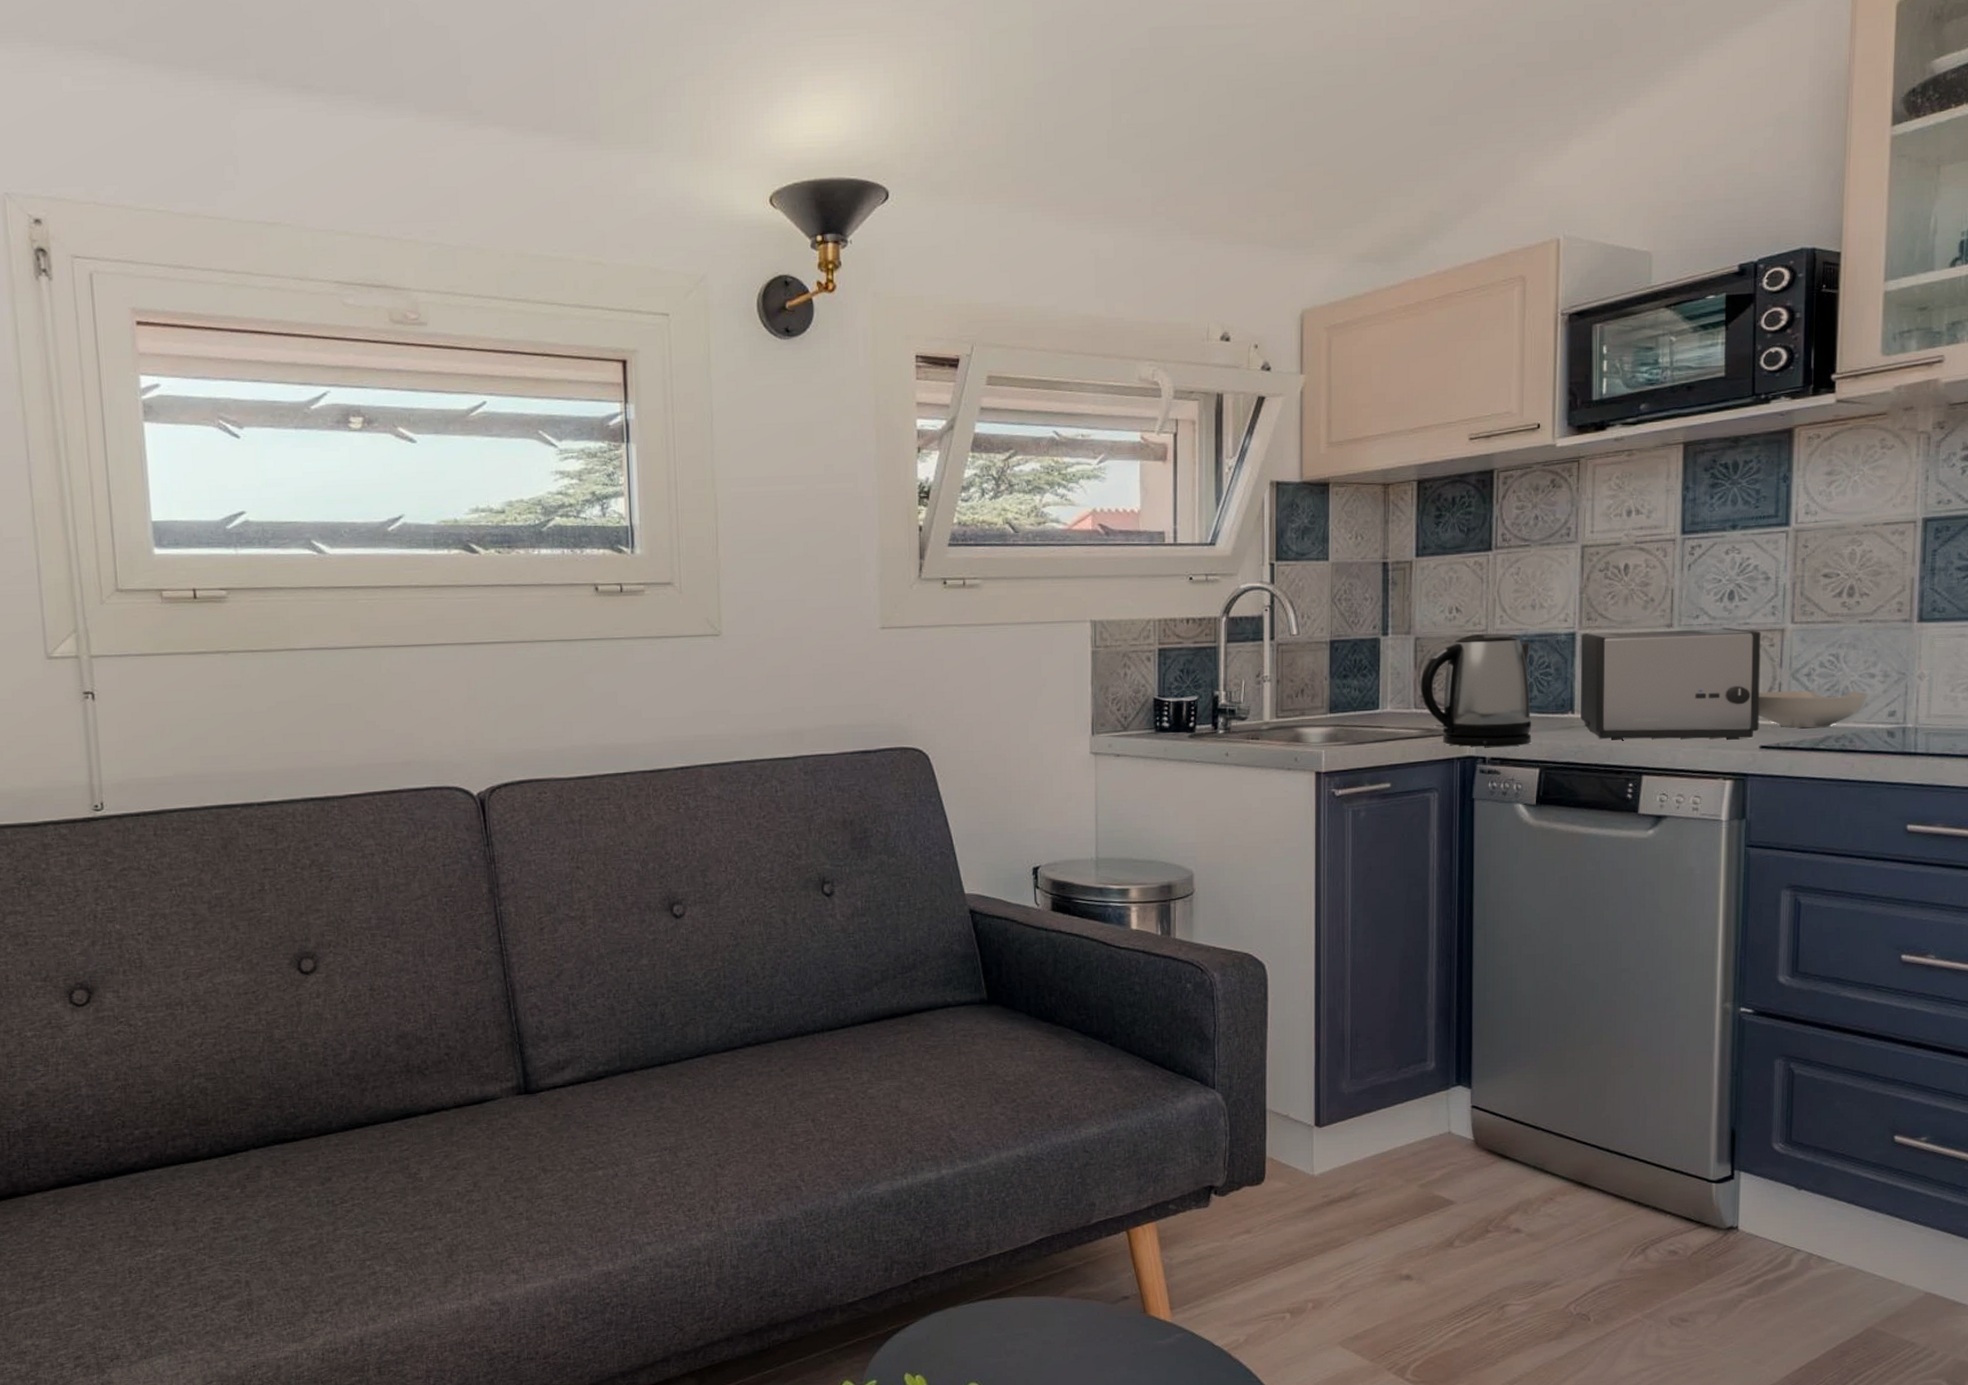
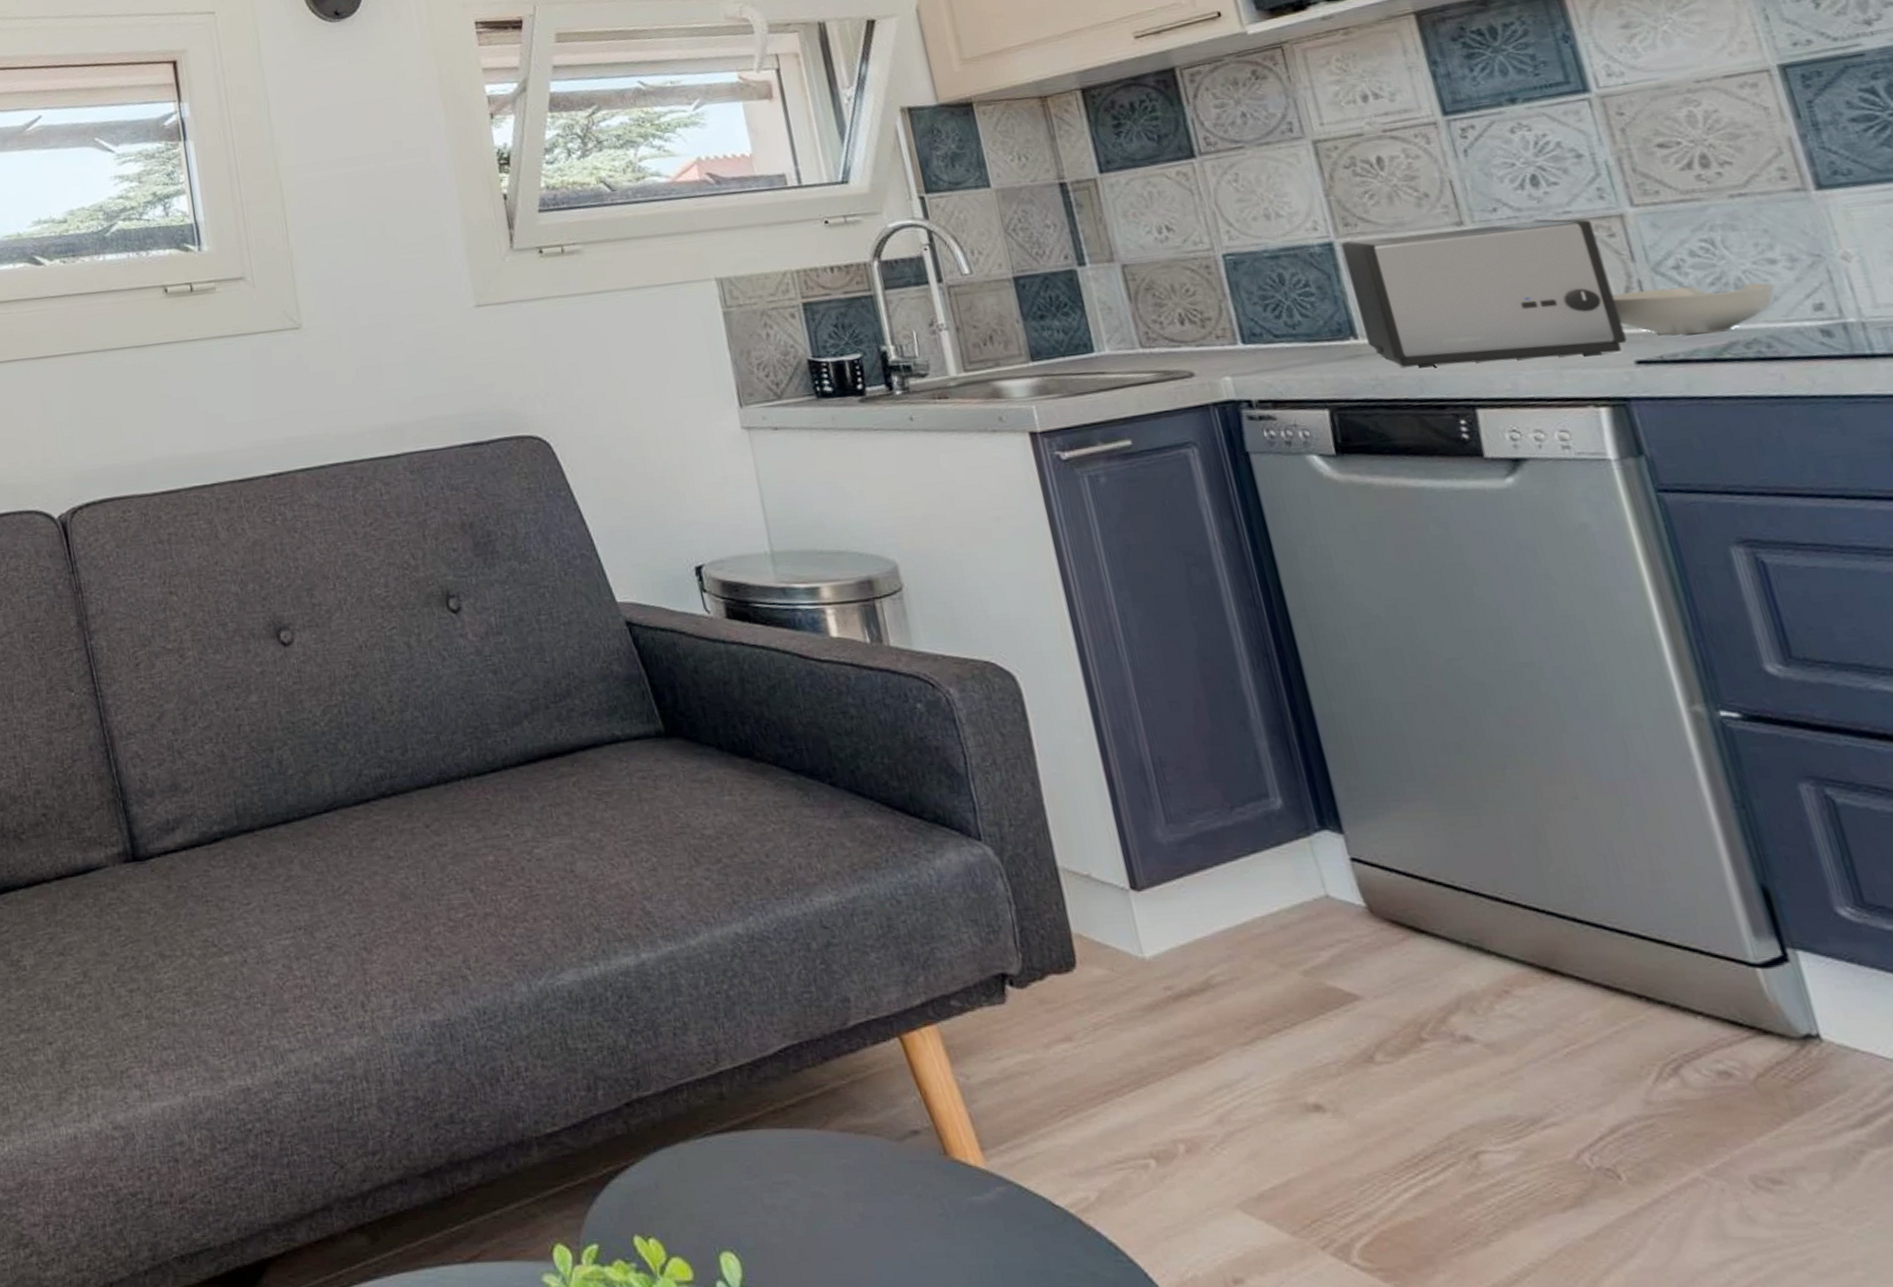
kettle: present [1420,633,1532,748] -> none [1140,251,1309,389]

